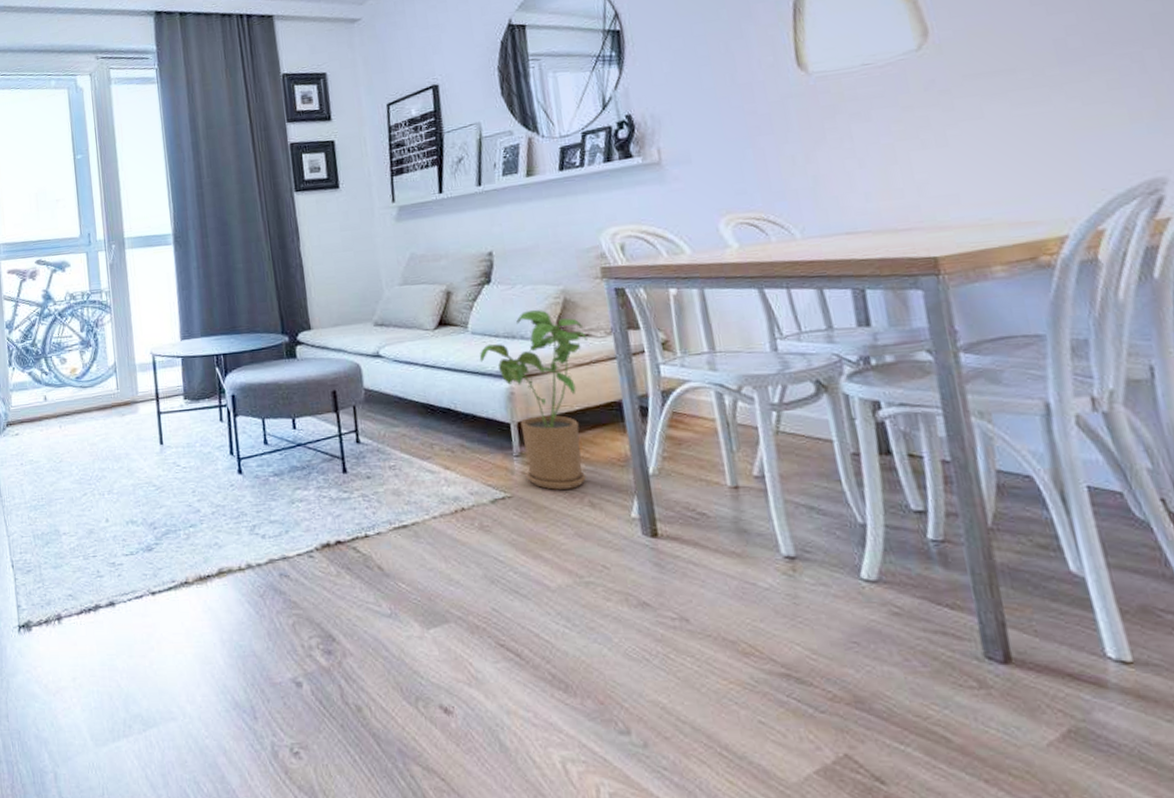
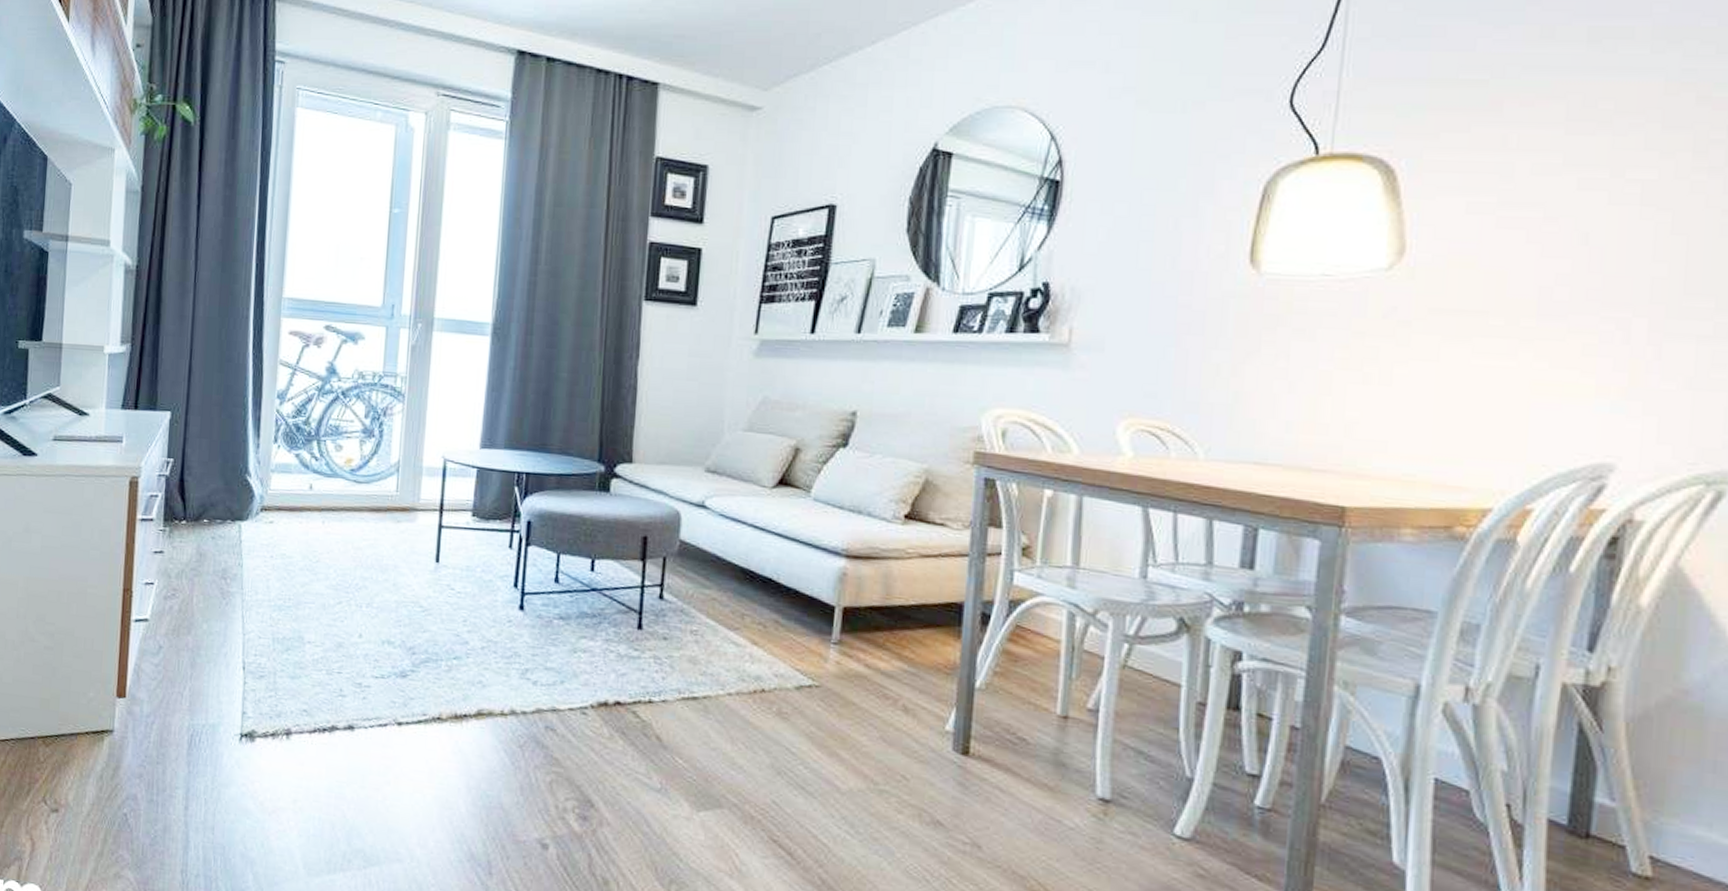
house plant: present [479,309,588,490] -> none [816,485,942,689]

